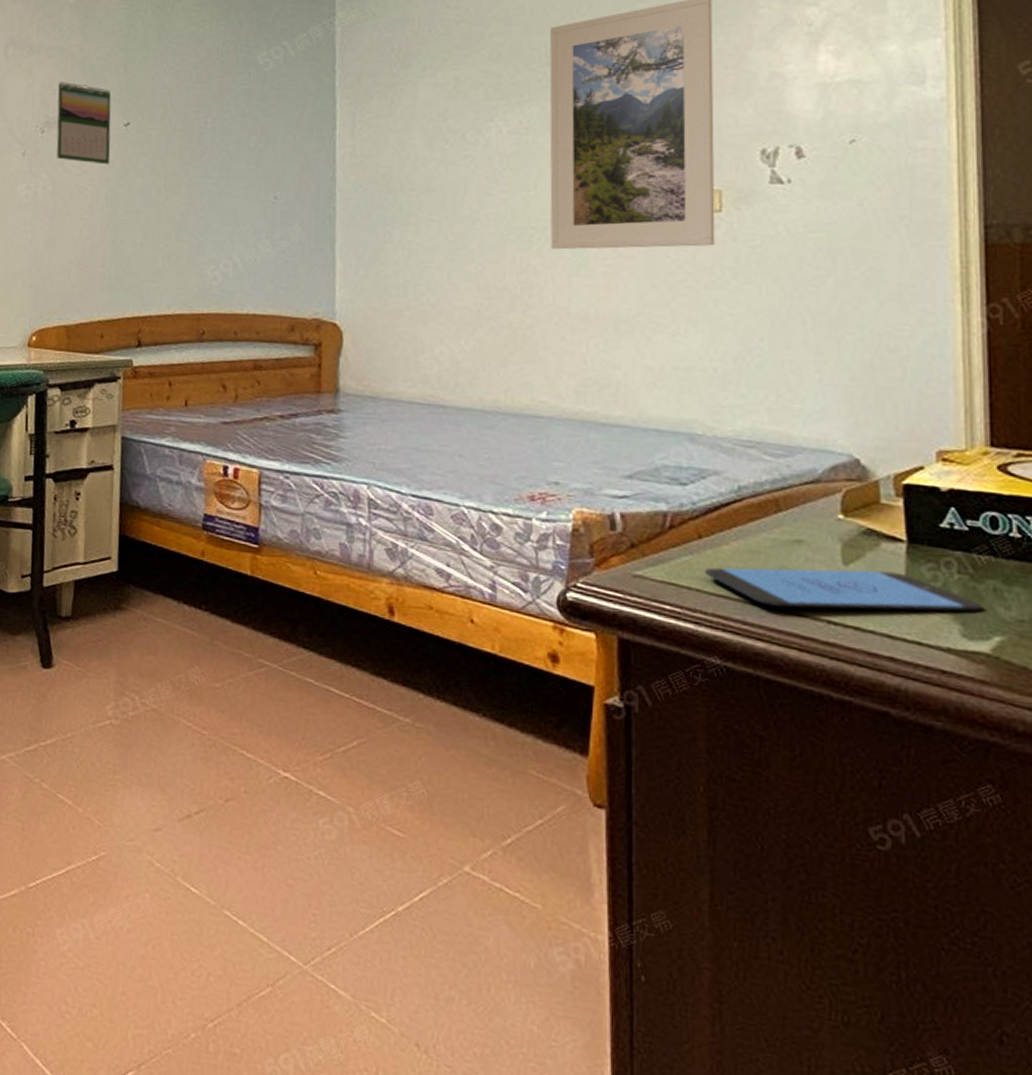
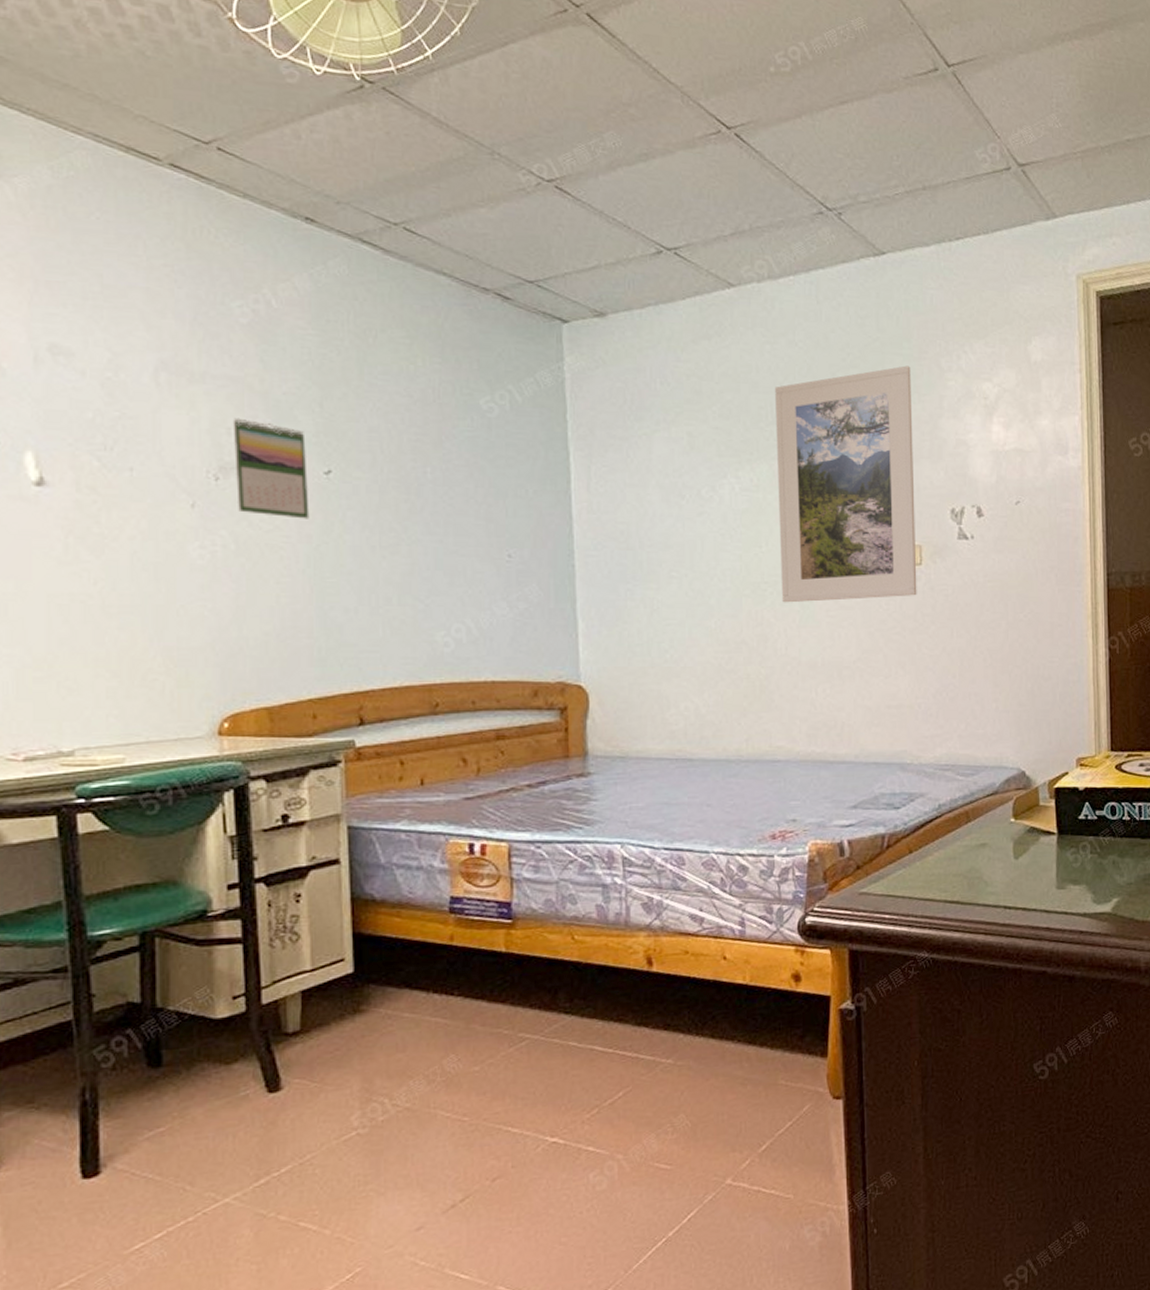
smartphone: present [705,567,983,612] -> none [915,859,1106,902]

